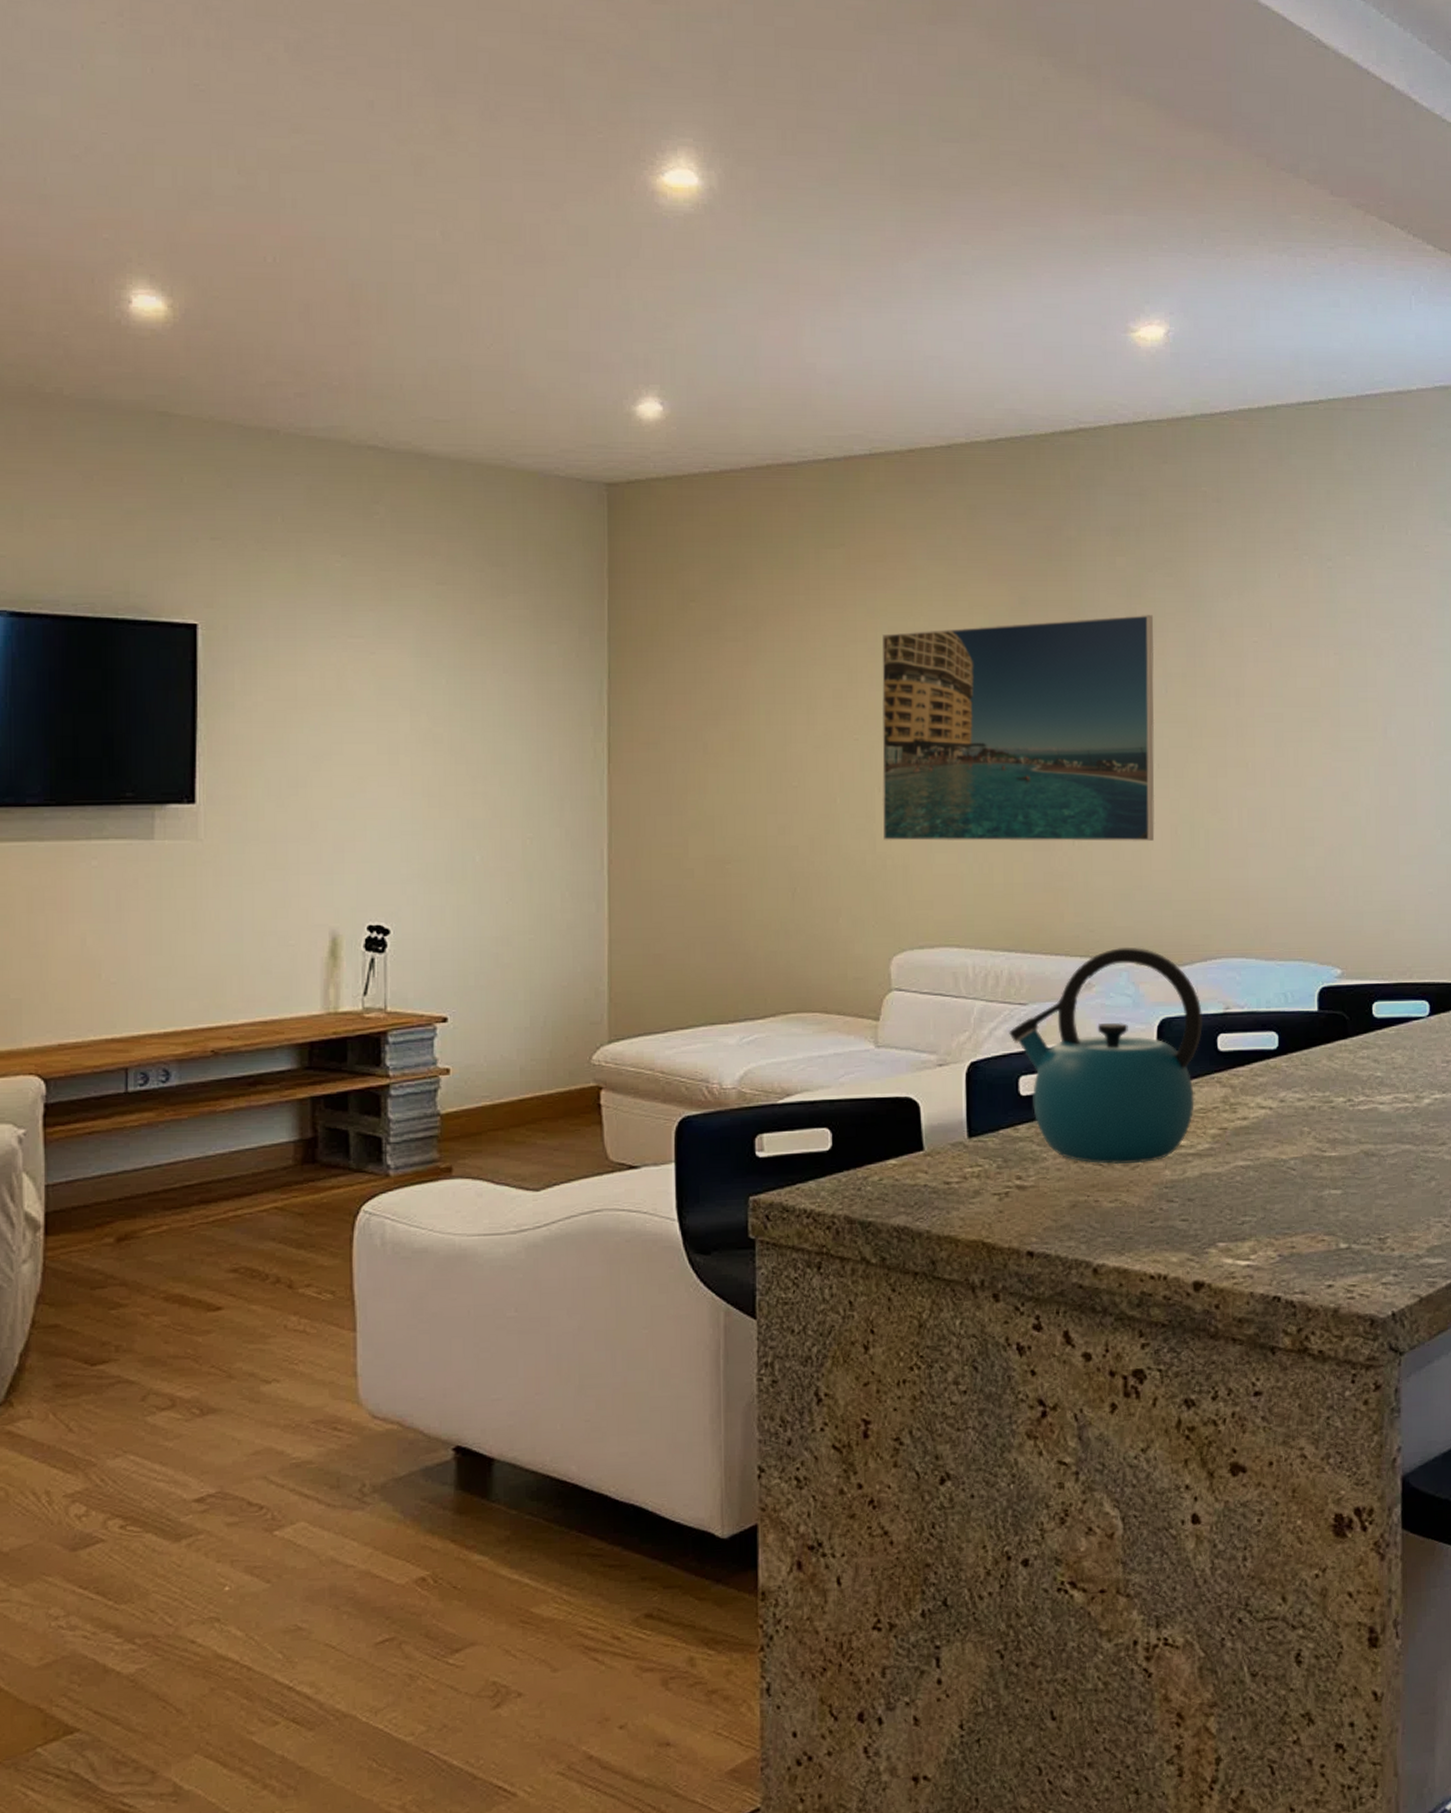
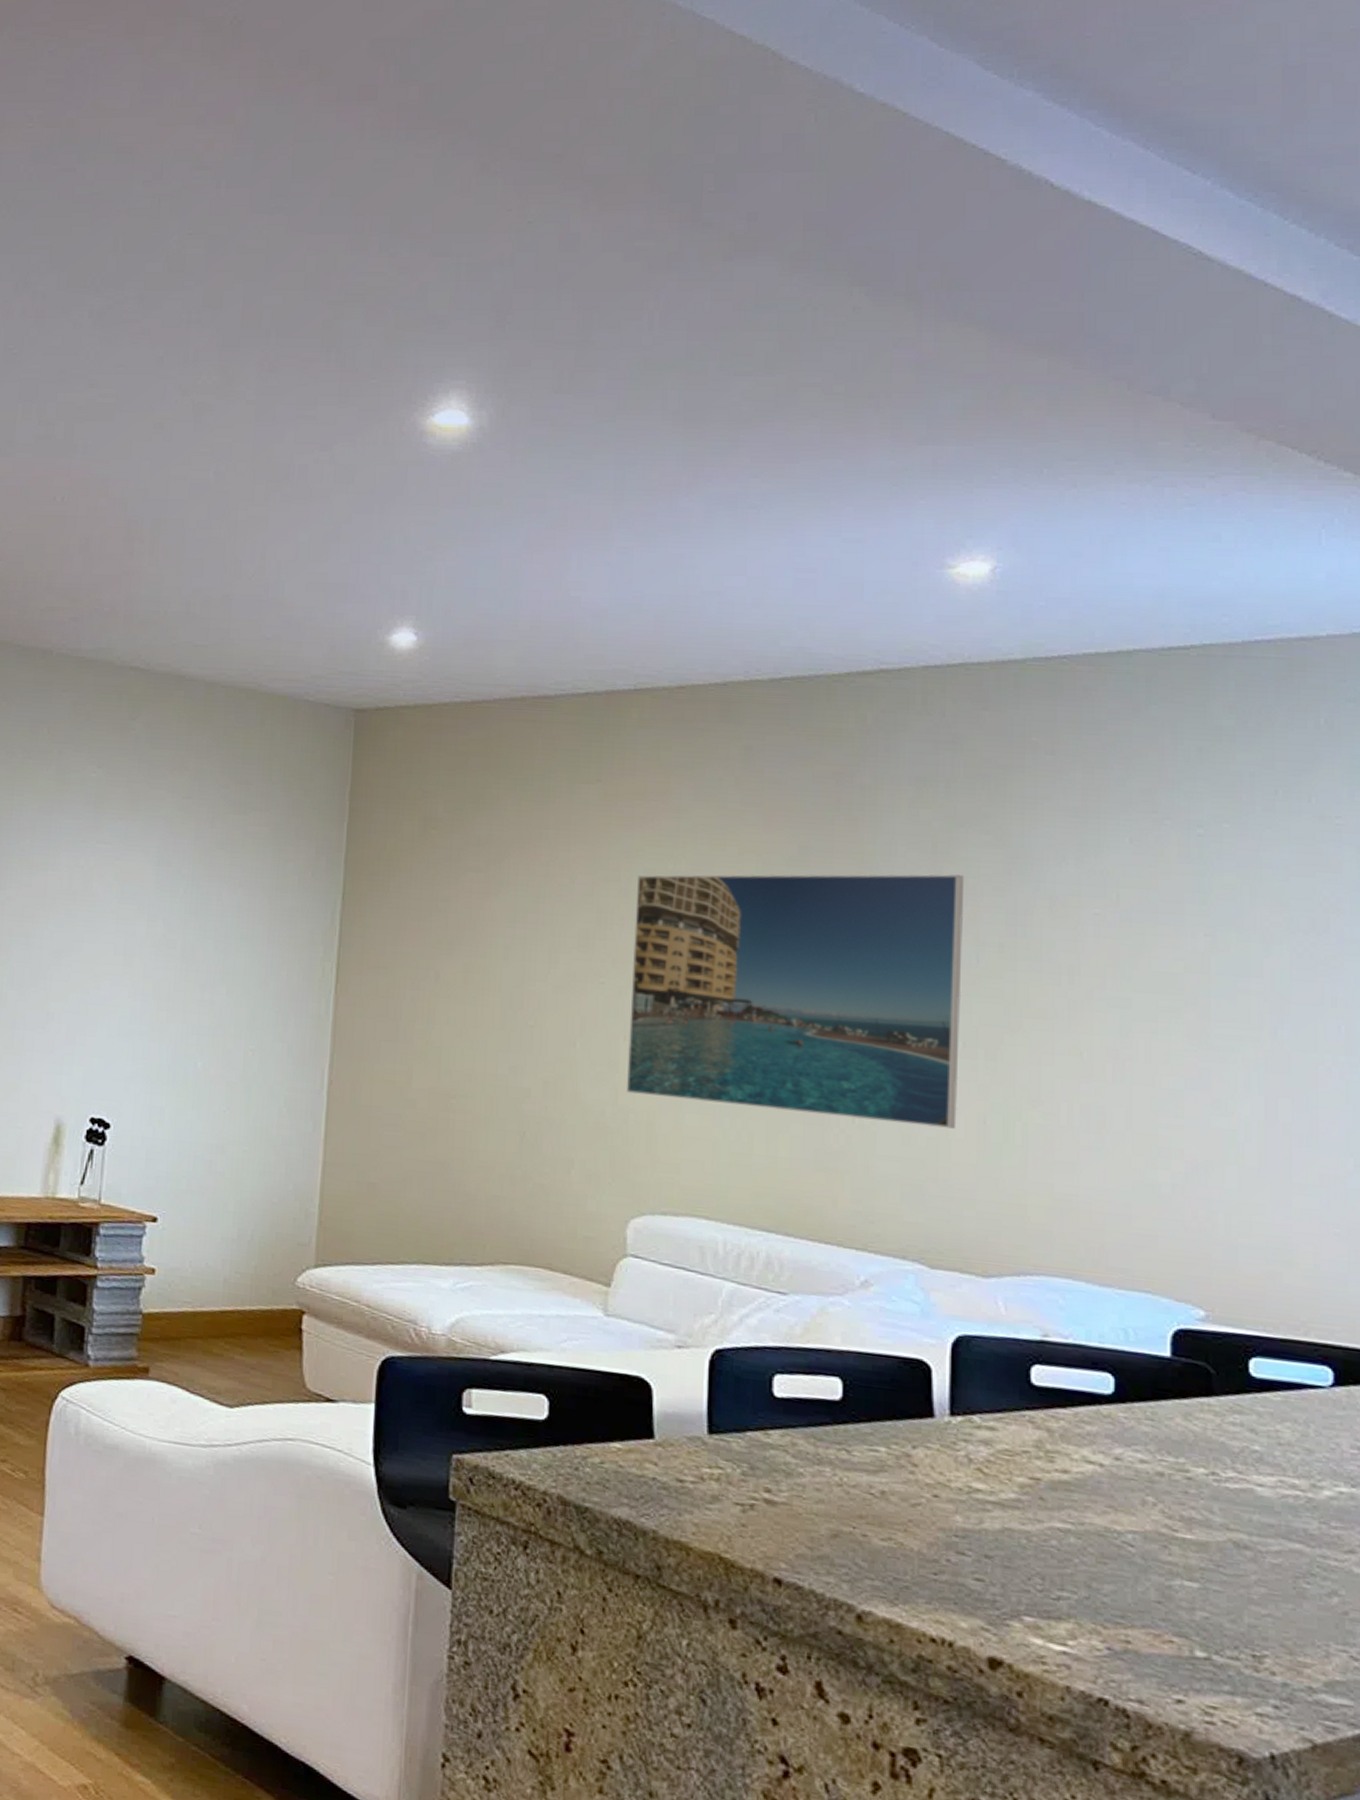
kettle: present [1009,947,1204,1165] -> none [764,1245,1013,1503]

